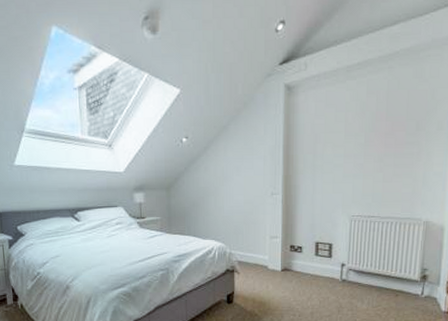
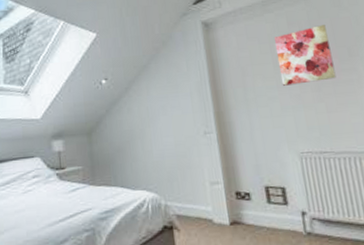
wall art: none [349,96,402,155] -> present [273,25,336,86]

